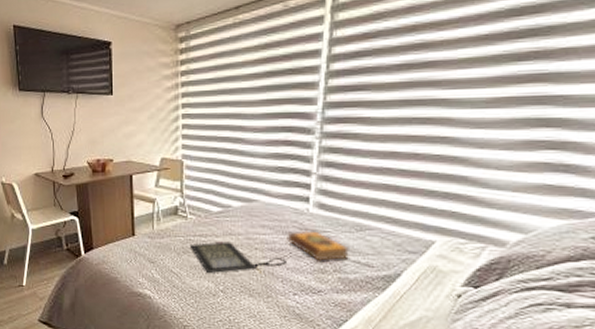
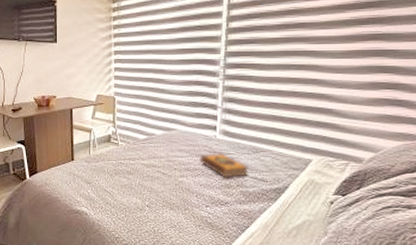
clutch bag: present [189,241,286,274] -> none [120,164,200,192]

